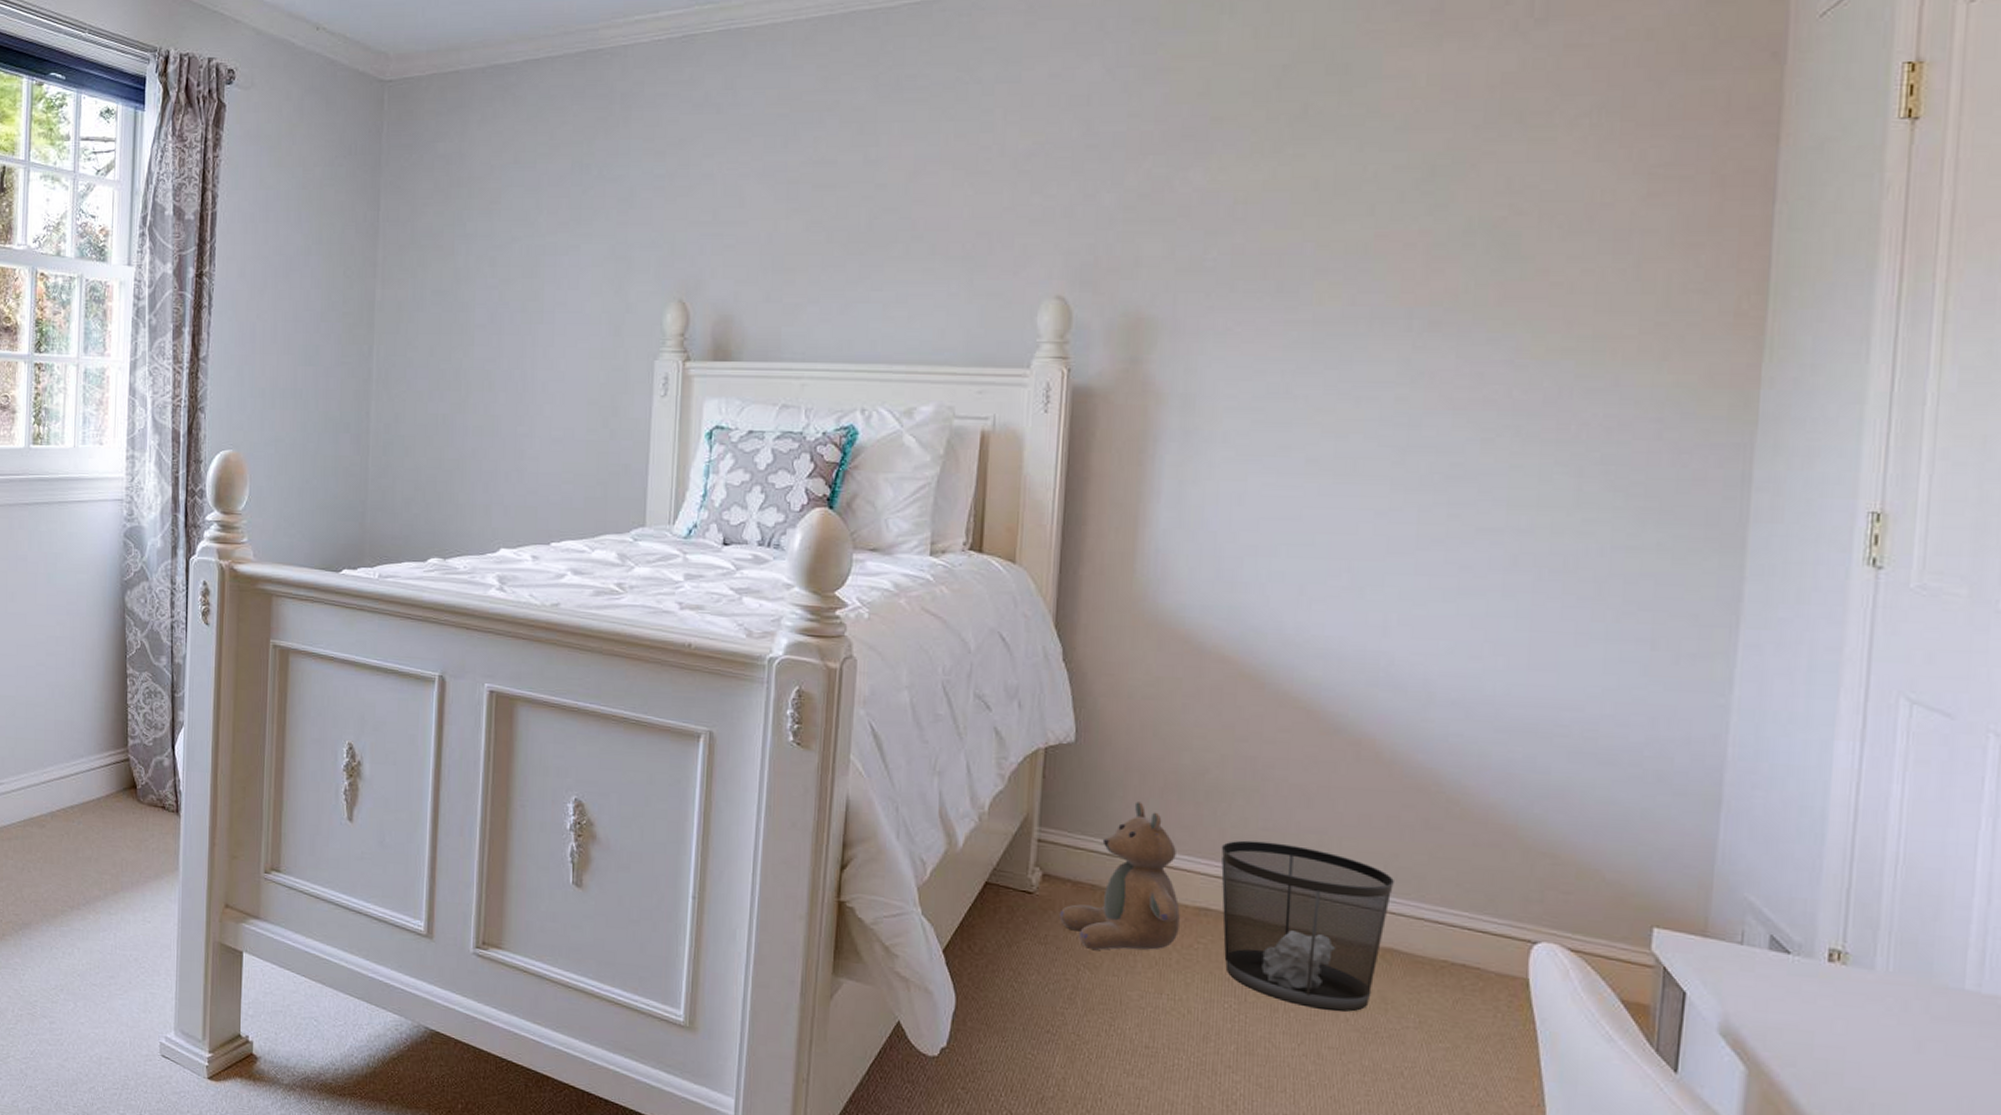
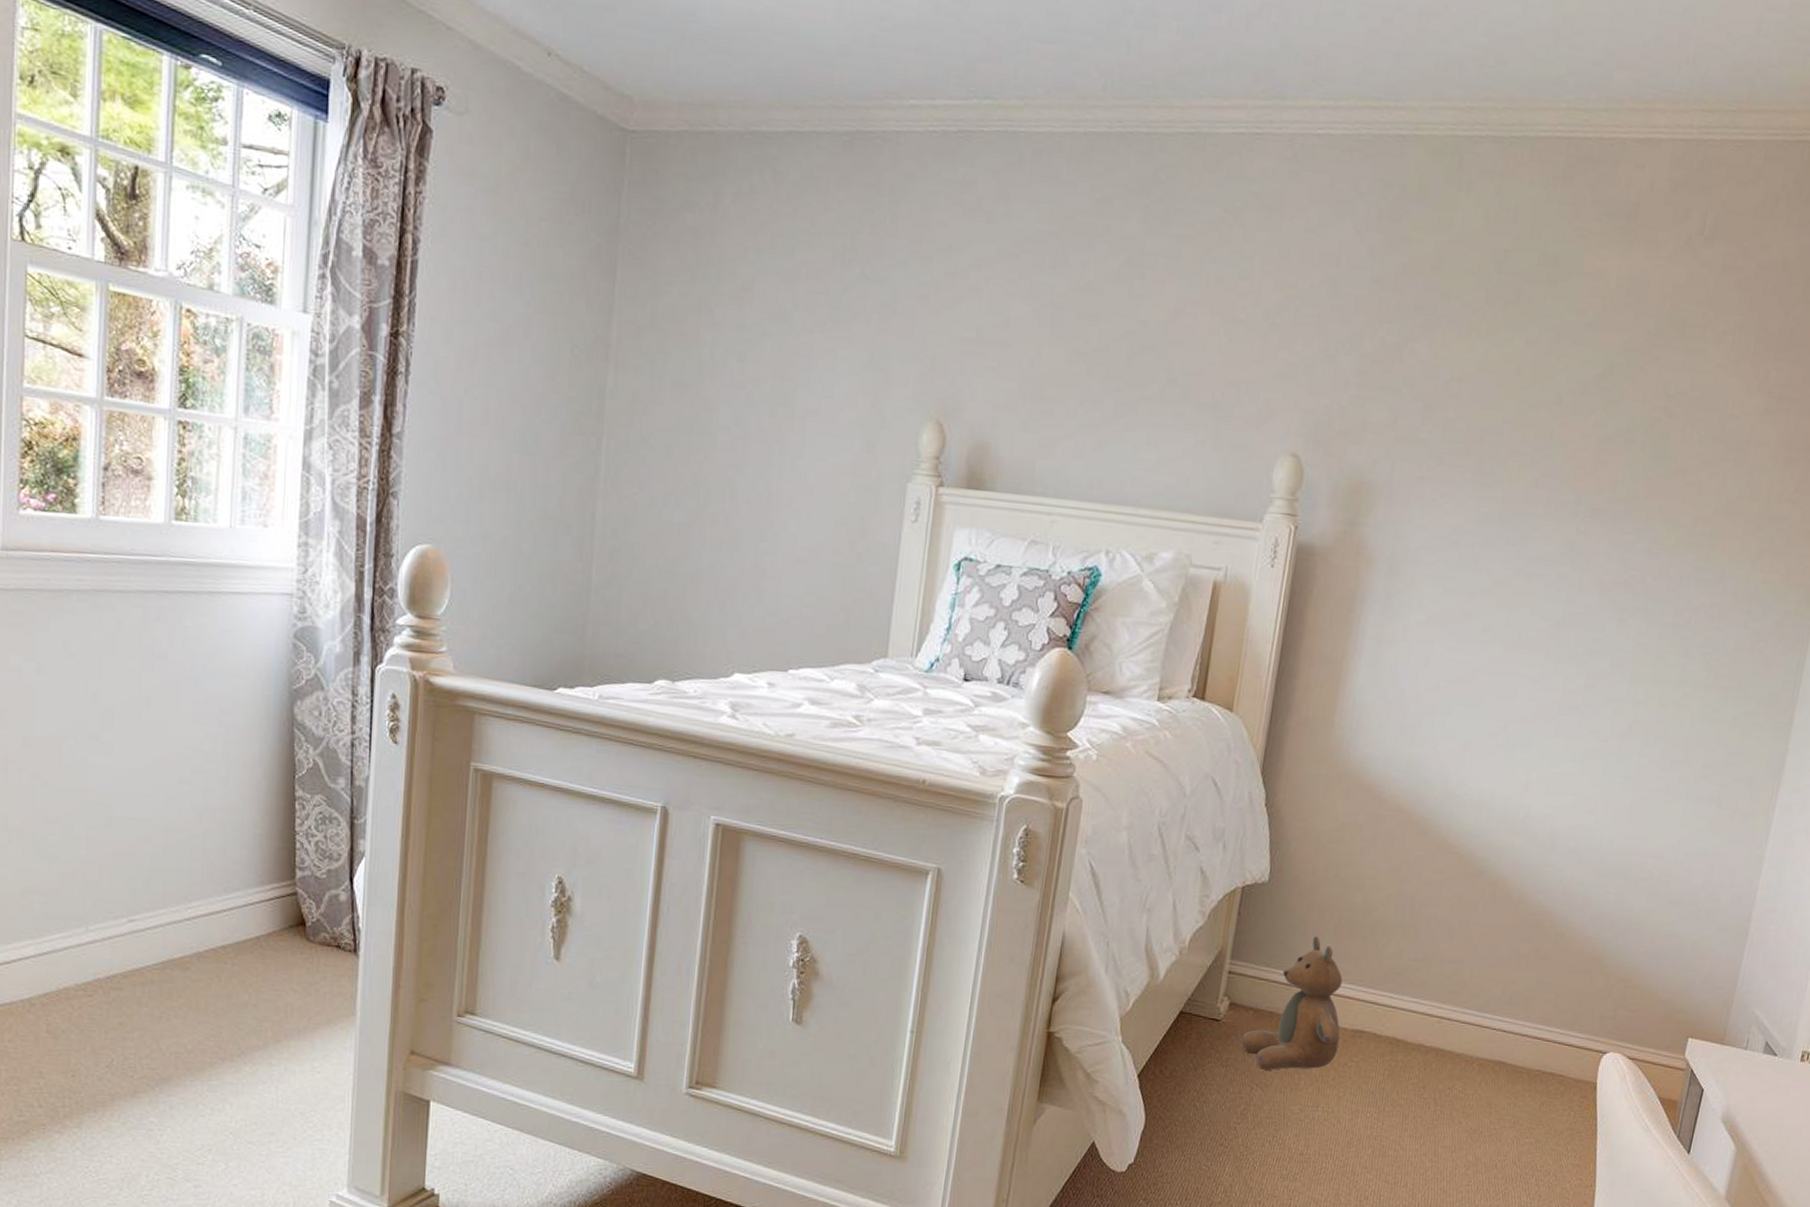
waste bin: present [1221,840,1394,1012] -> none [1371,970,1509,1117]

